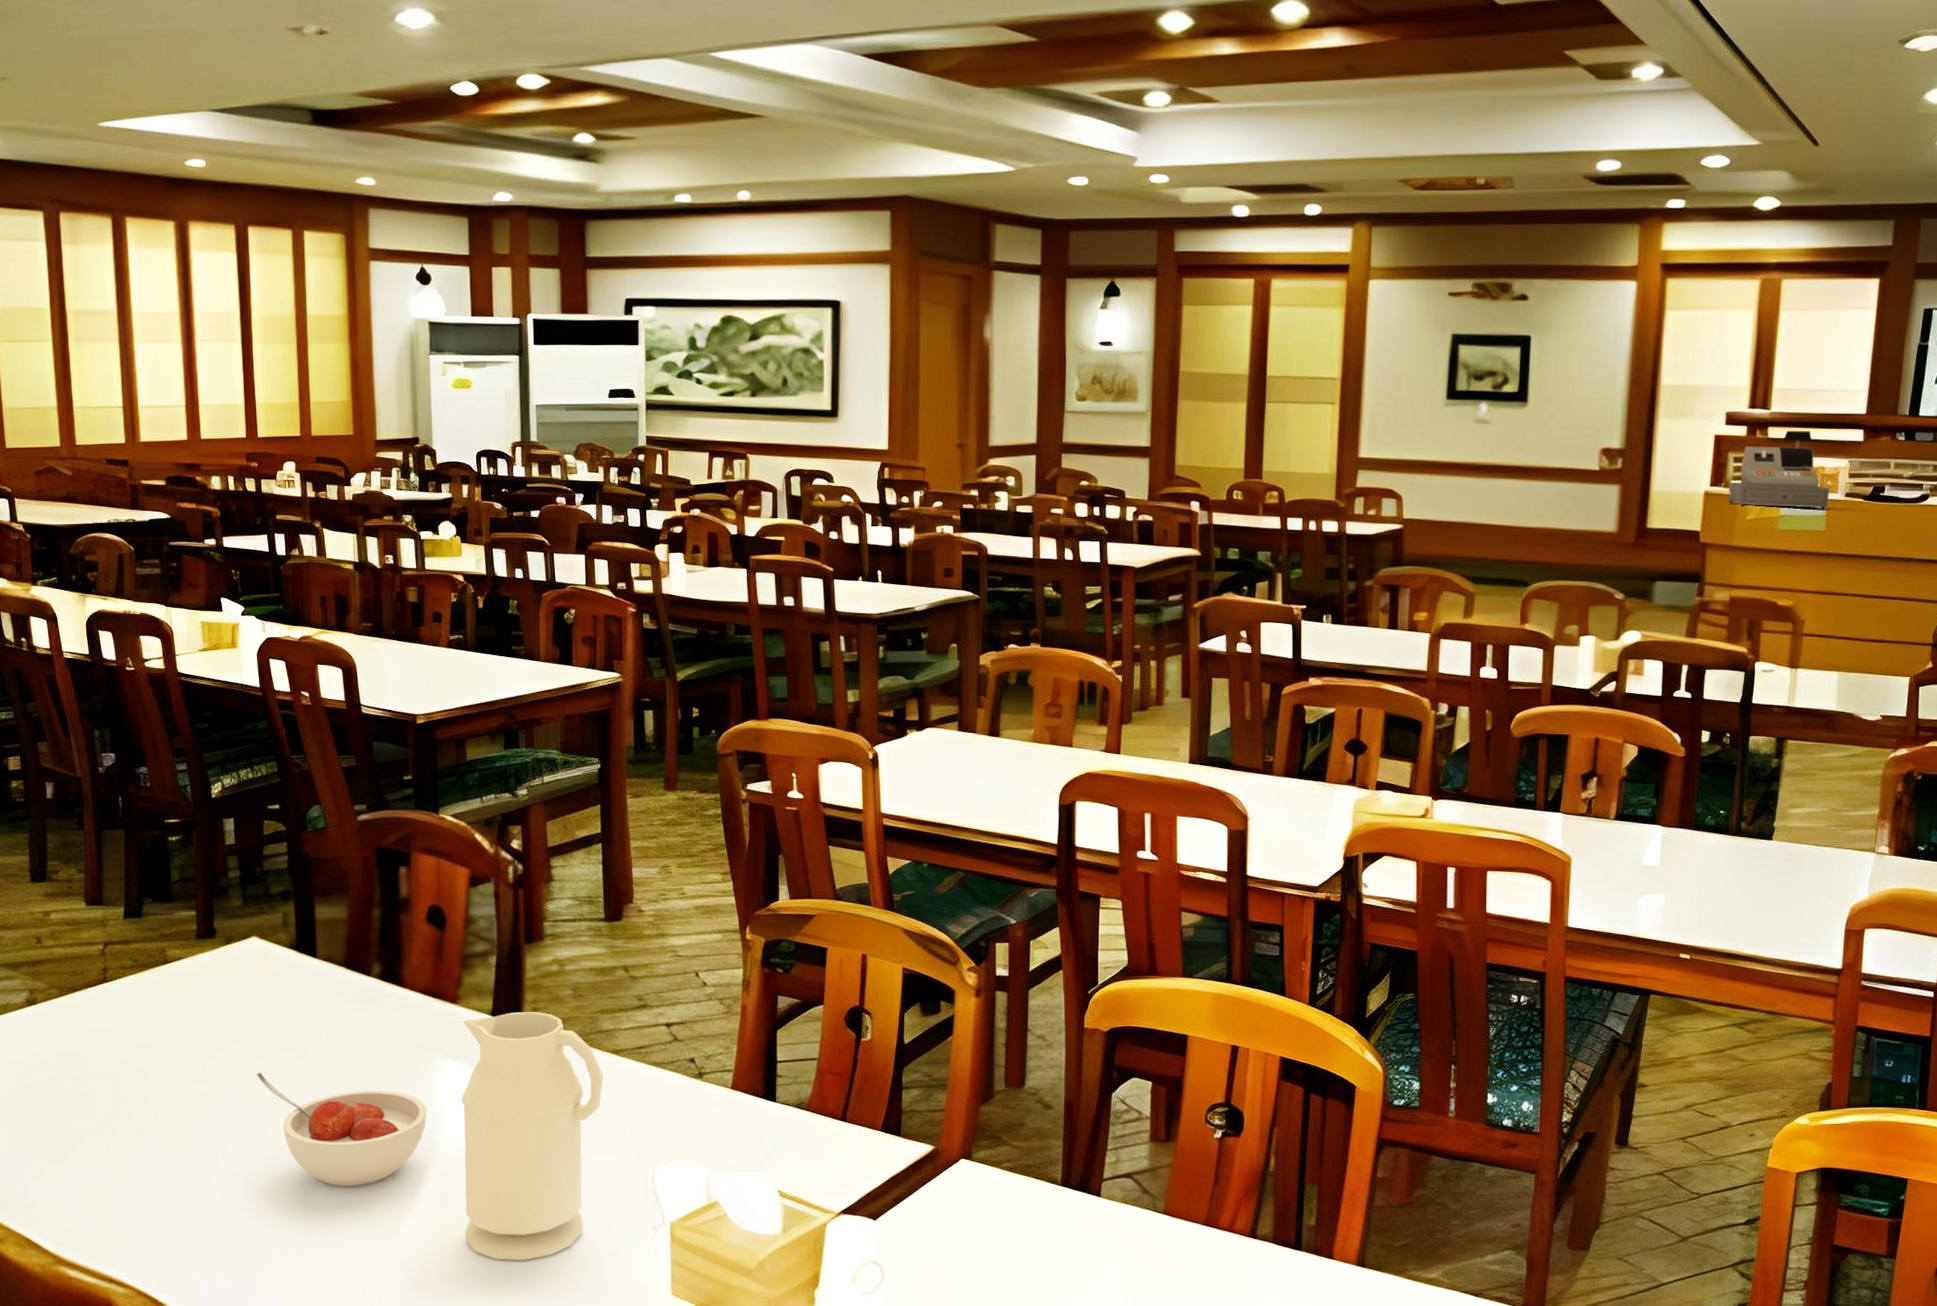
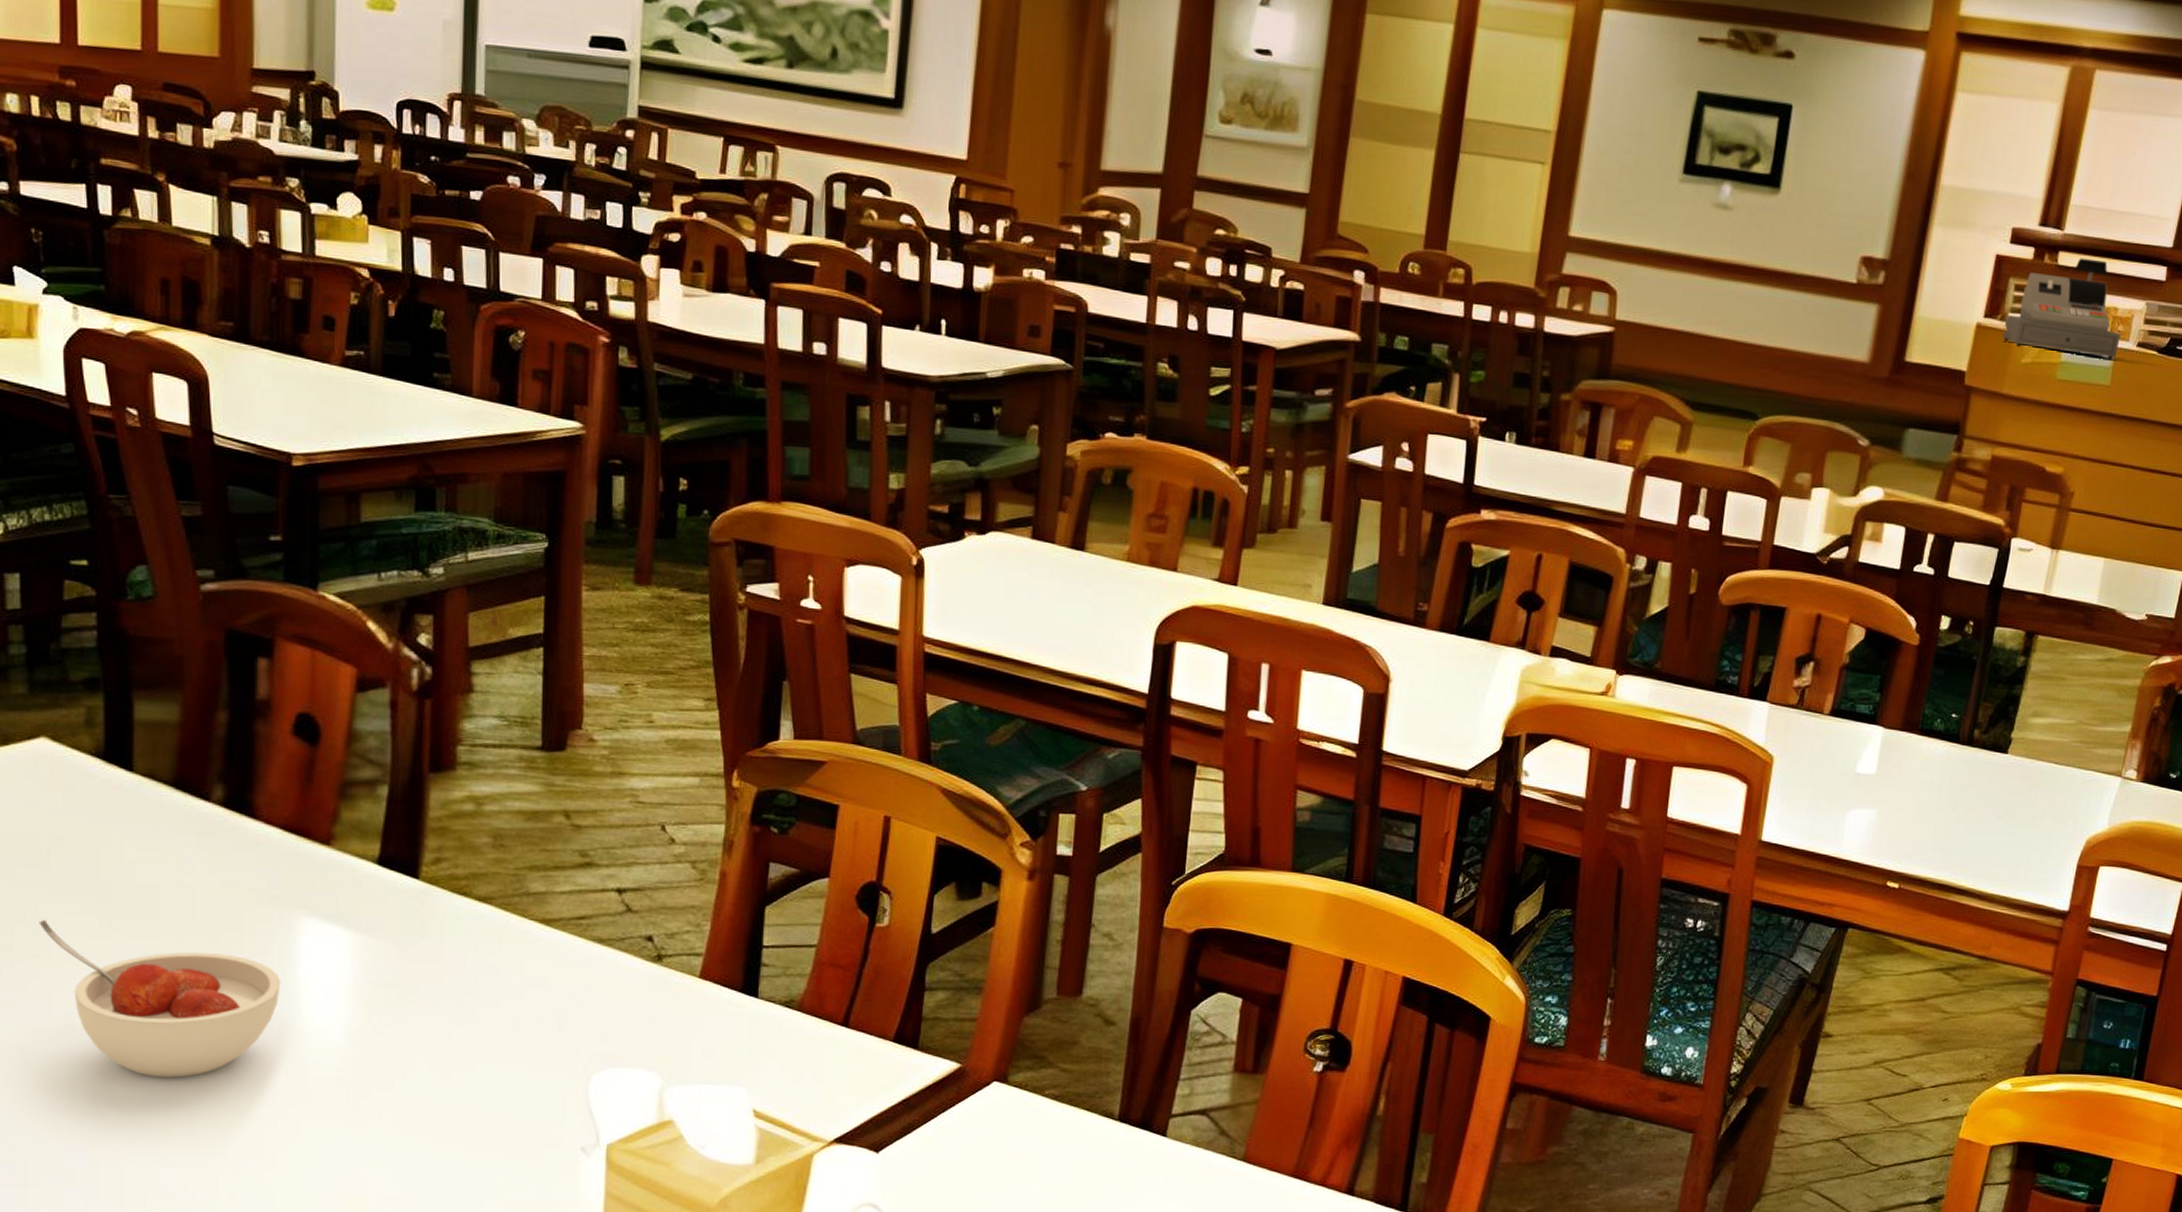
water jug: present [461,1011,604,1260] -> none [324,861,528,1184]

